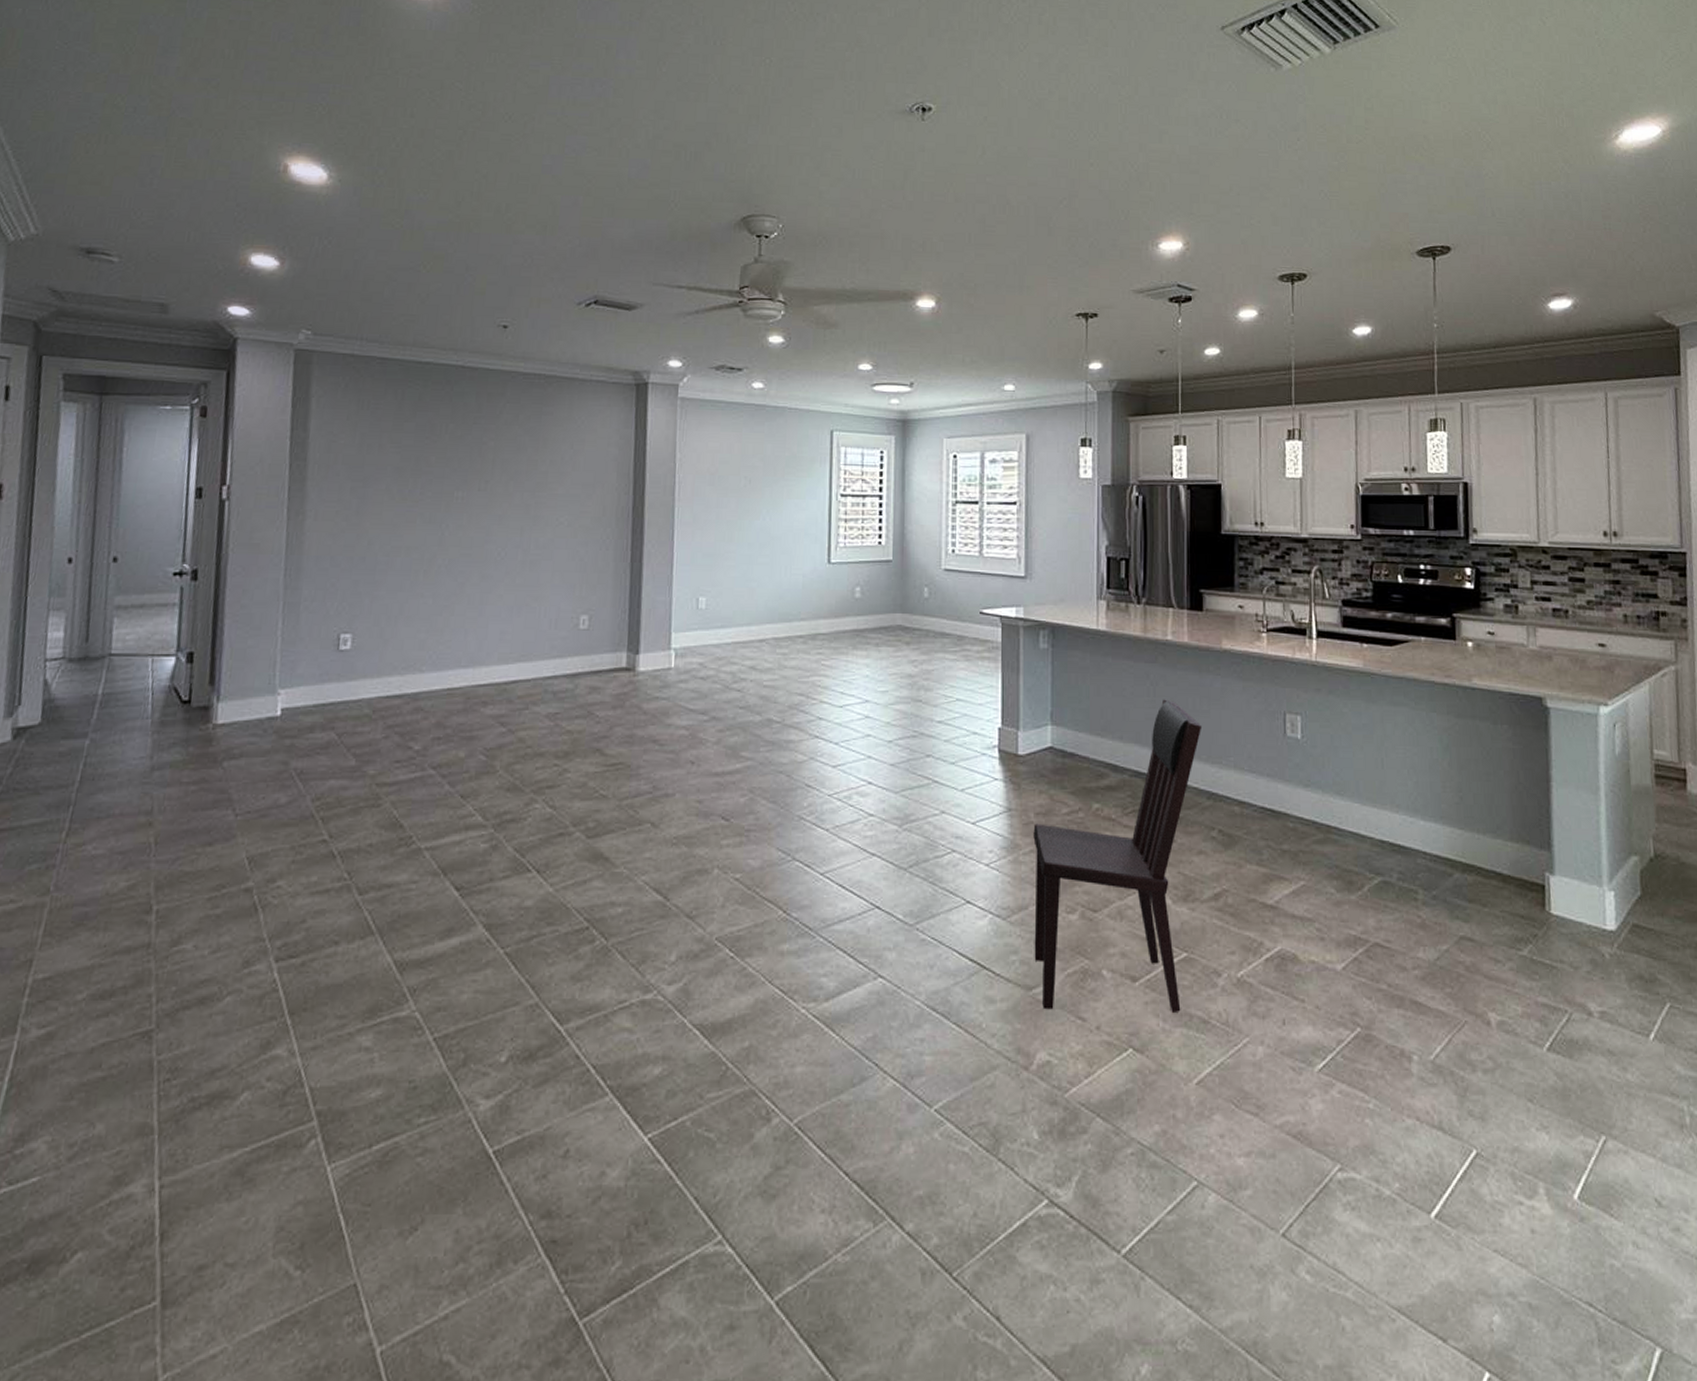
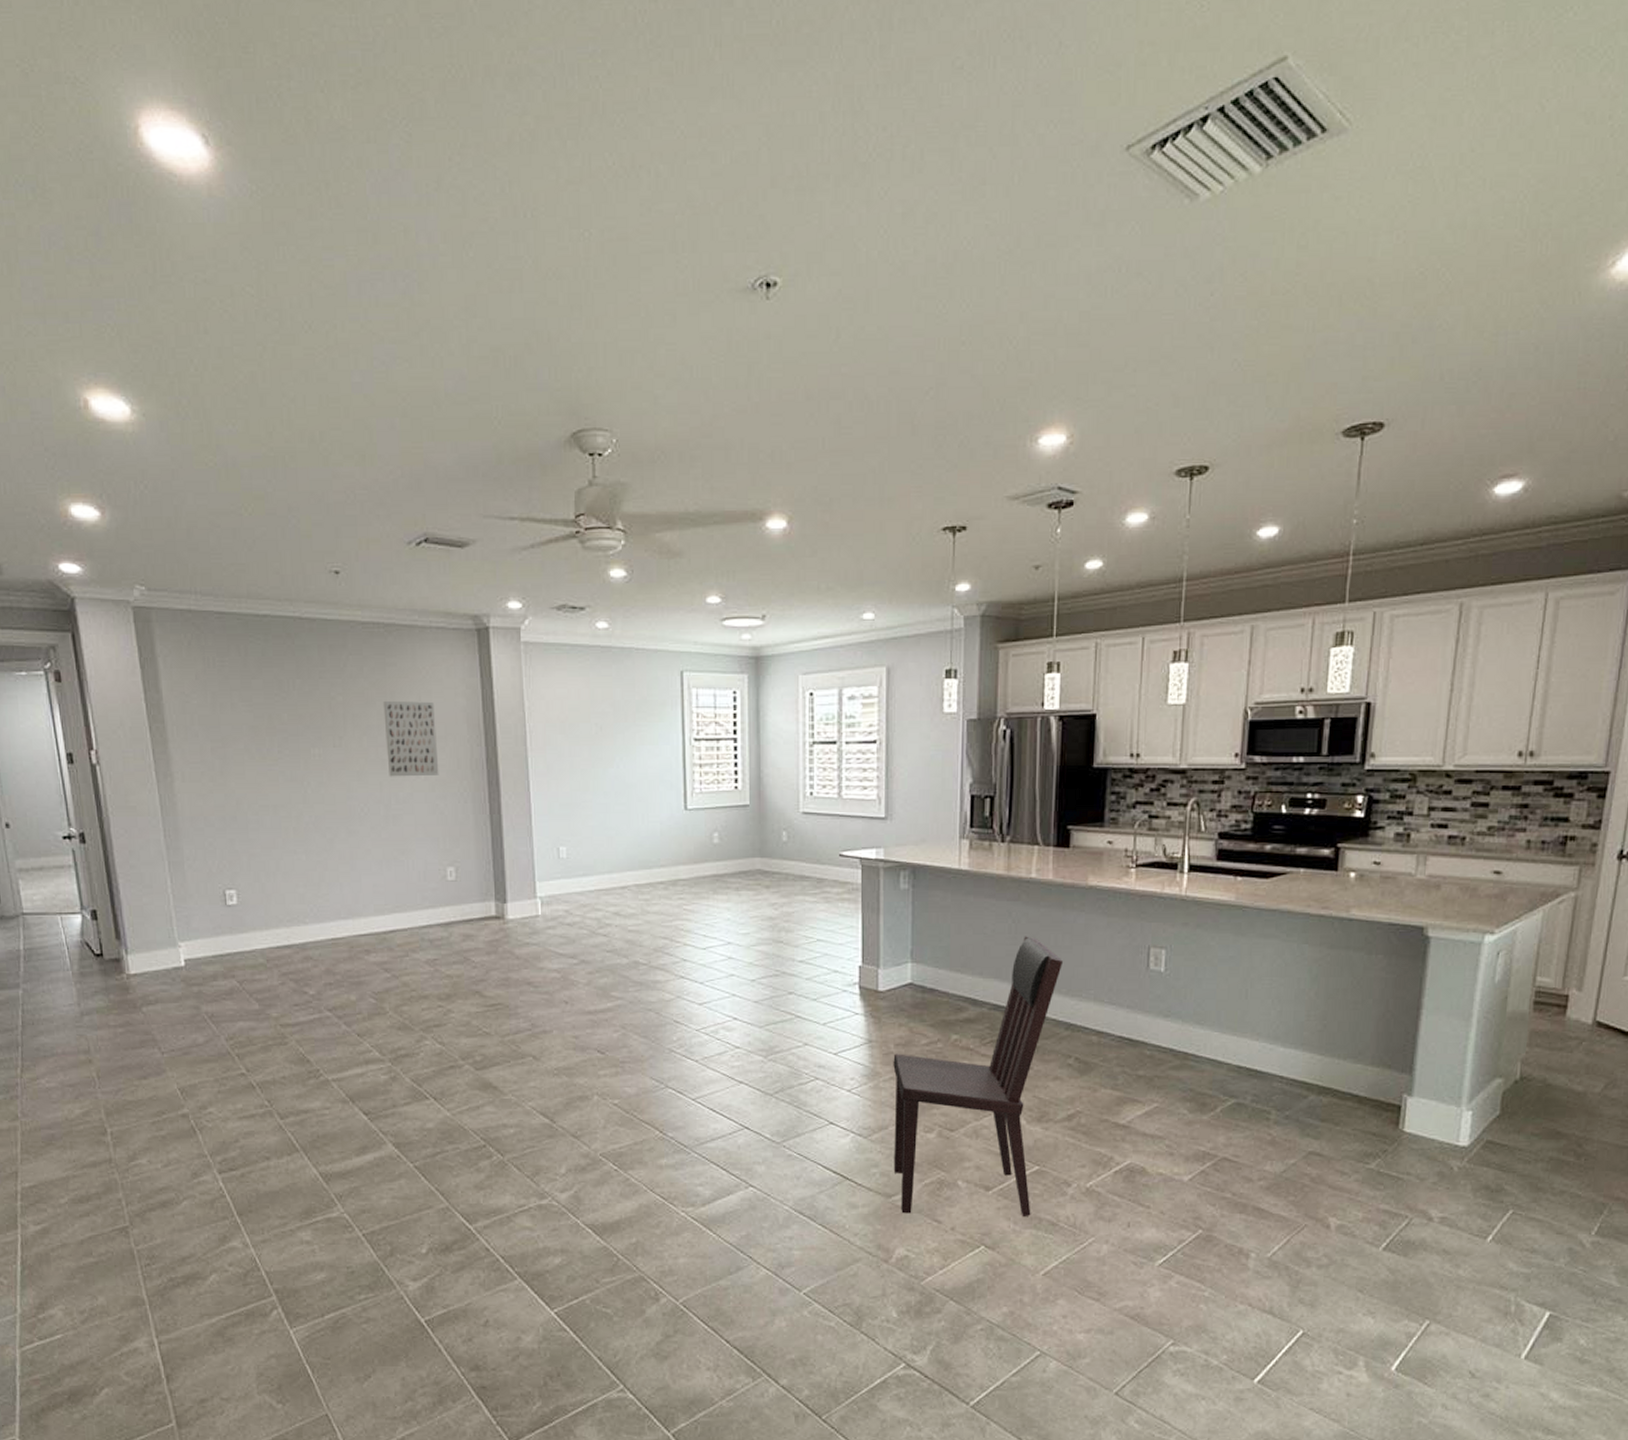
wall art: none [531,448,586,523] -> present [383,701,439,777]

